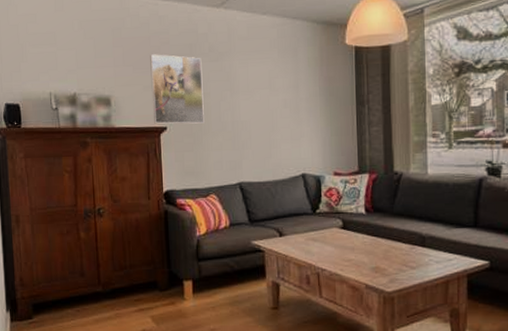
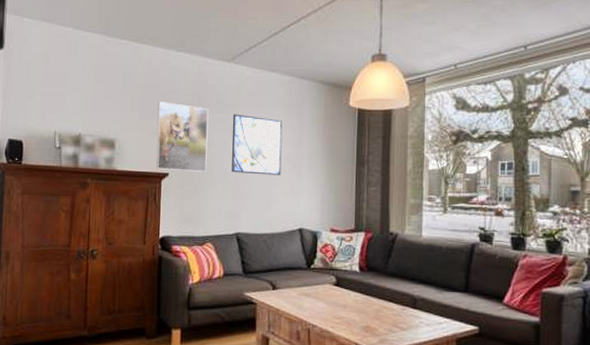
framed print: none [226,61,280,122] -> present [232,114,283,175]

